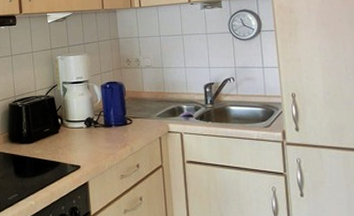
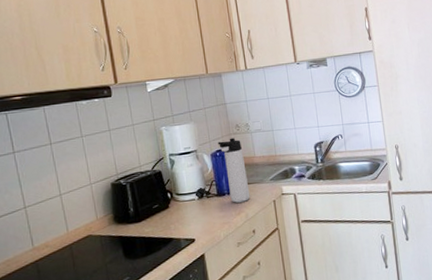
thermos bottle: none [108,71,136,135] -> present [217,137,250,203]

